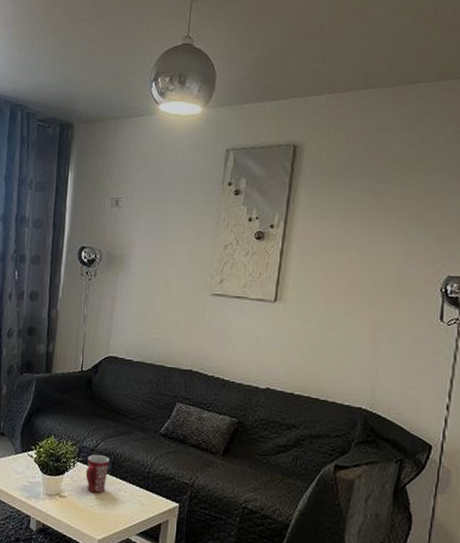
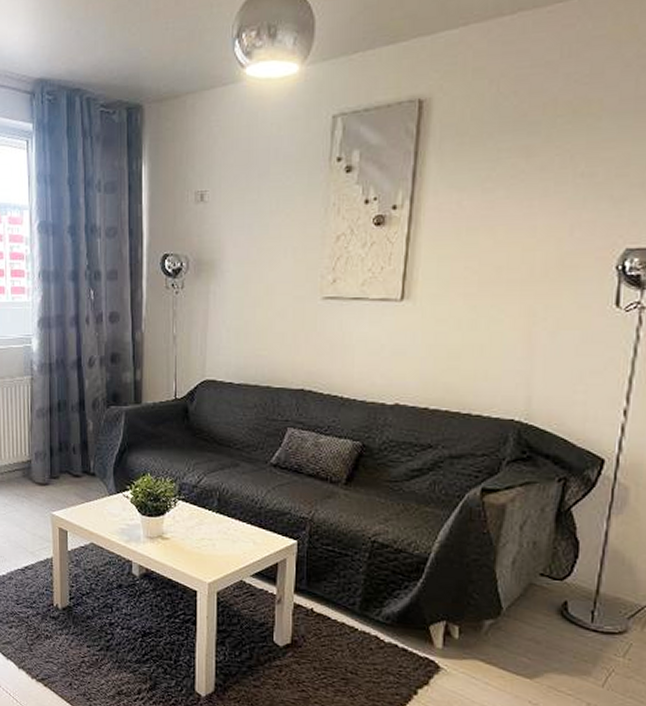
mug: present [85,454,109,493] -> none [189,490,214,533]

